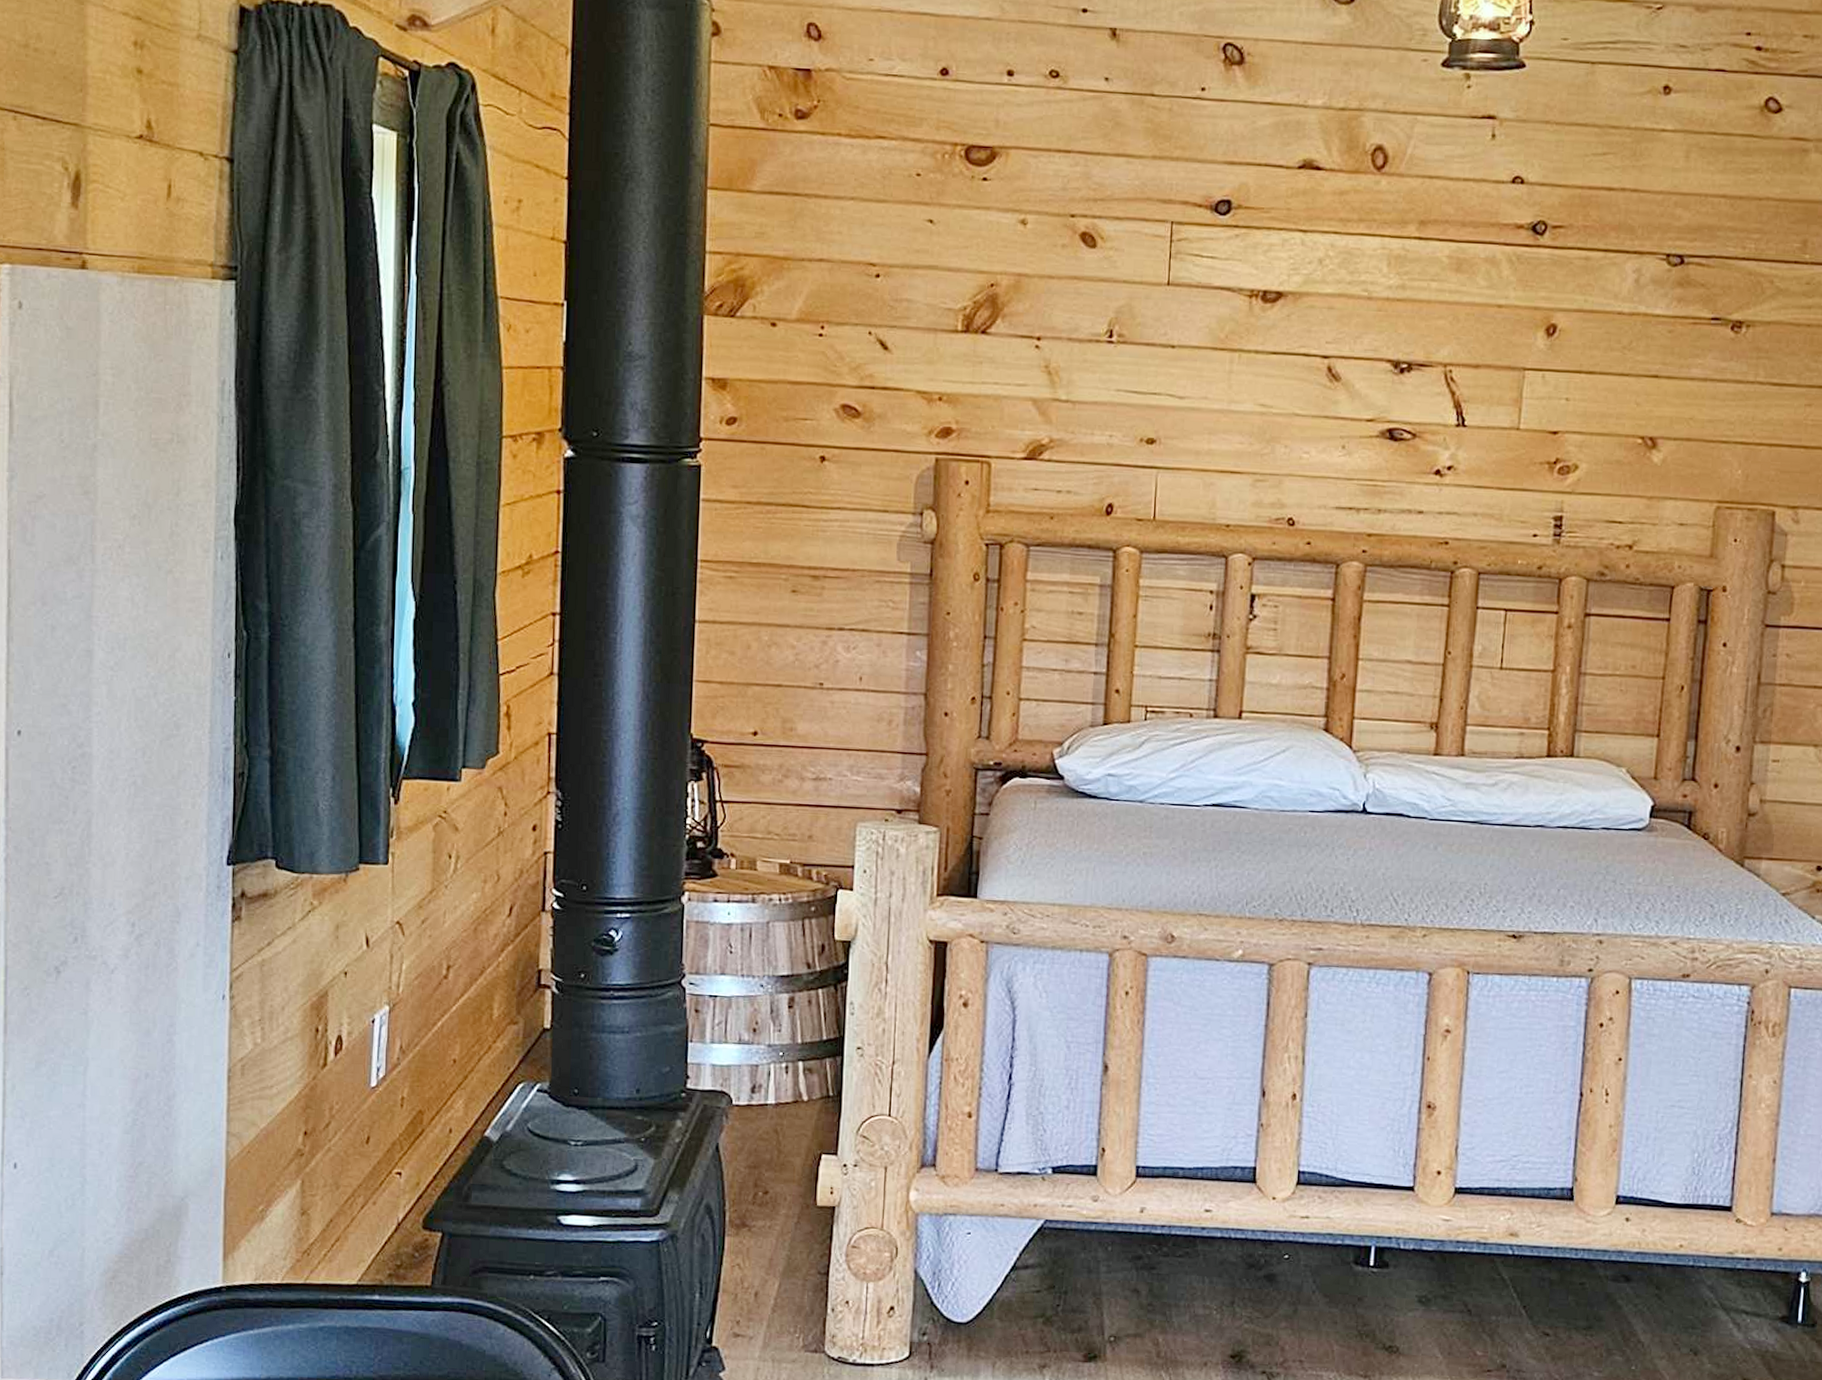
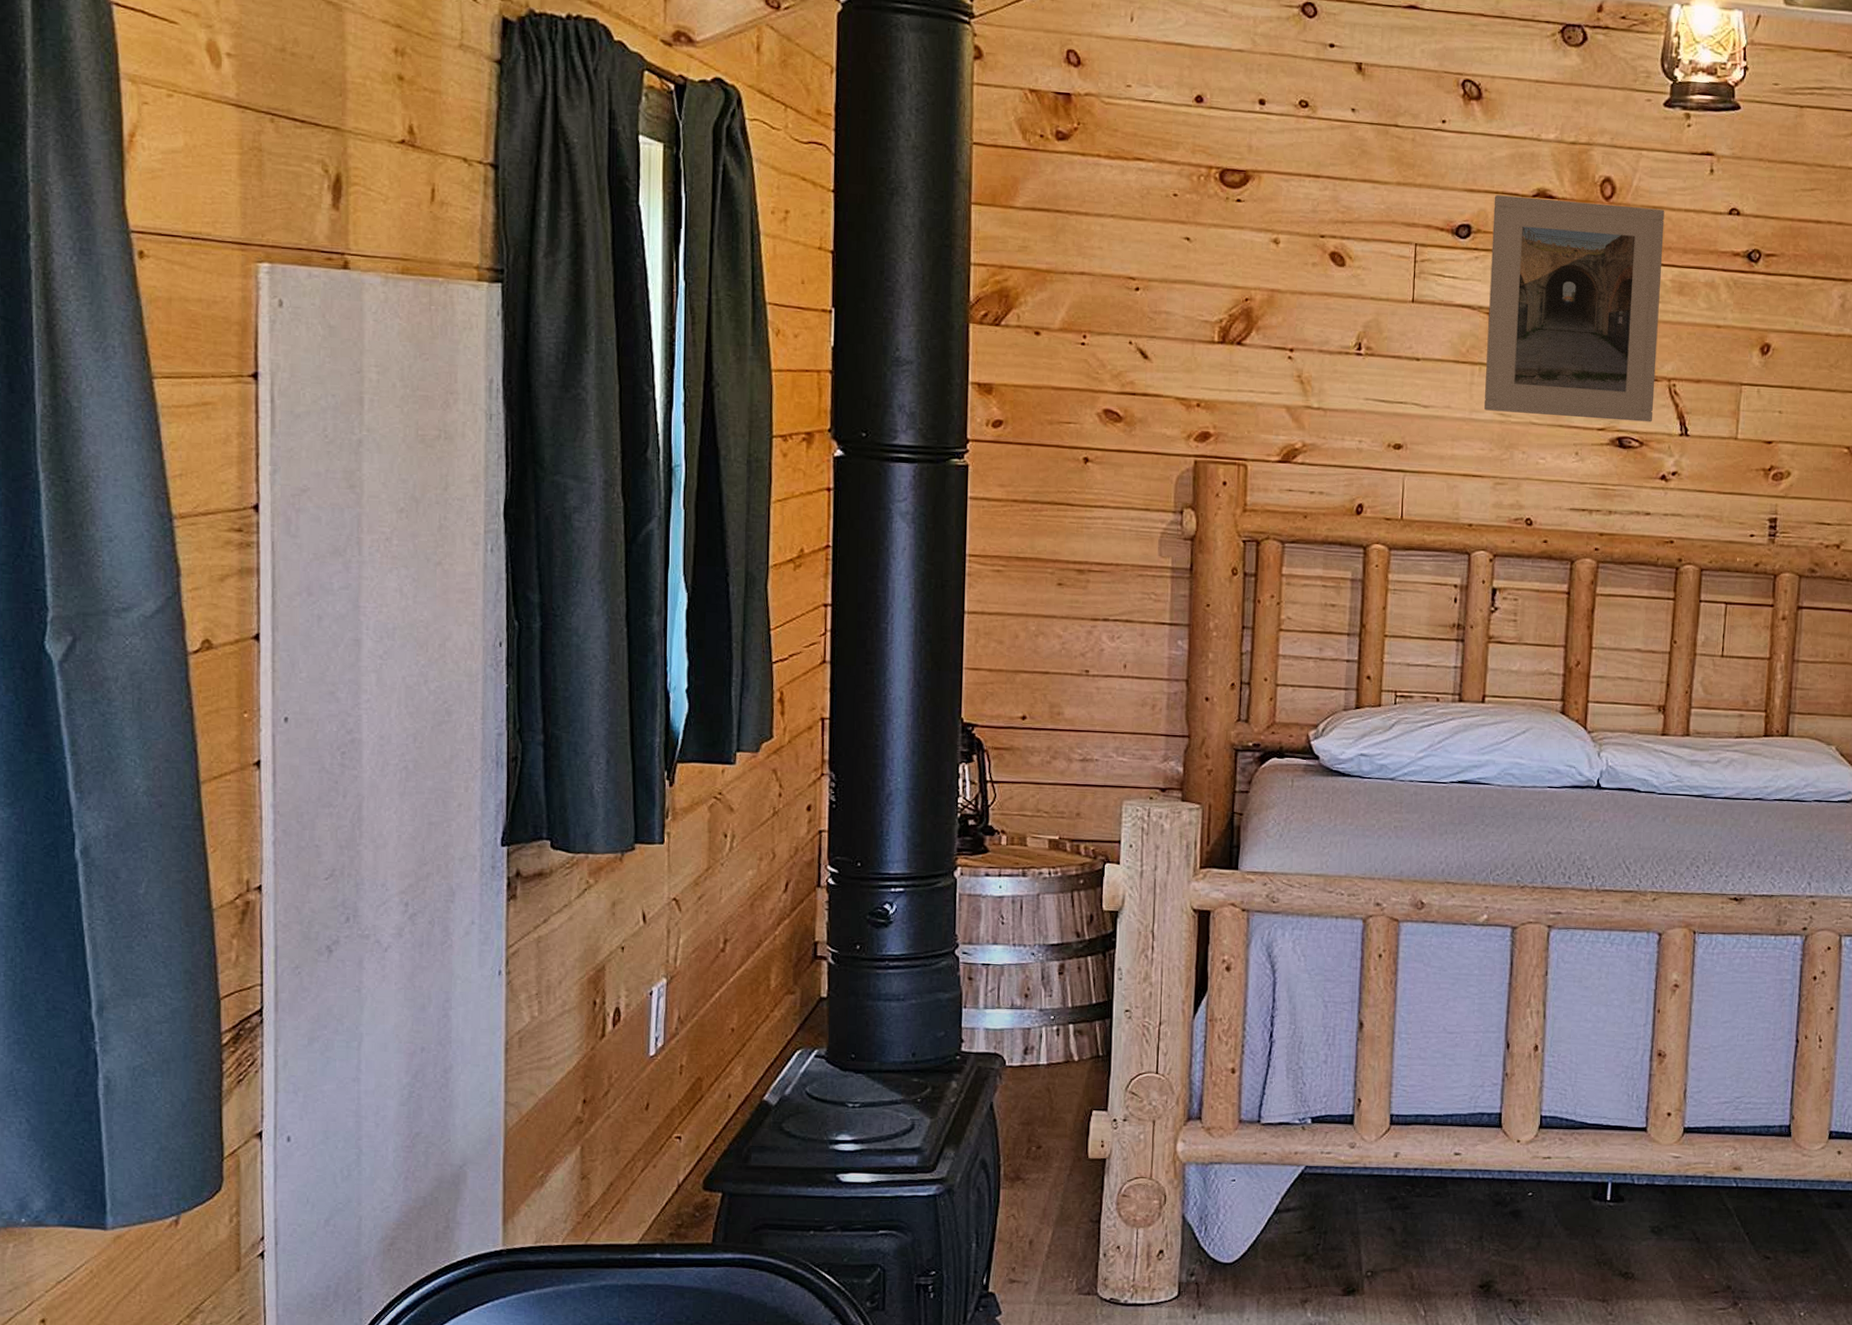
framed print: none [1244,167,1442,412] -> present [1484,195,1665,422]

